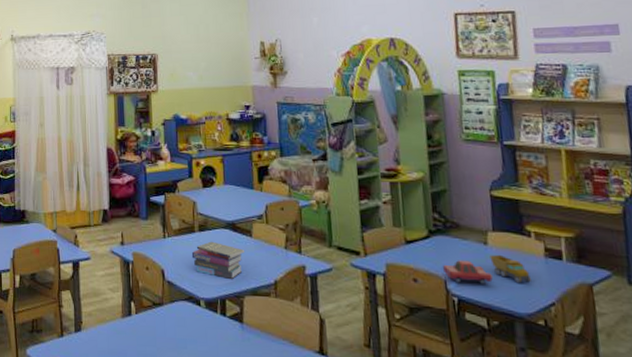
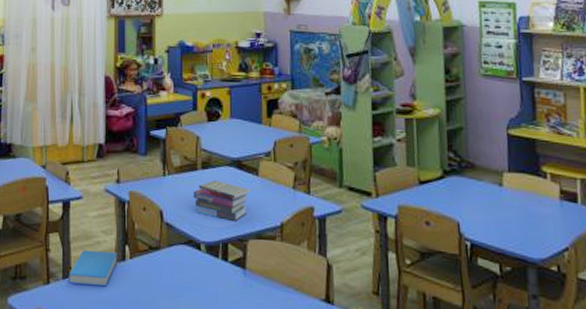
book: none [79,305,124,339] -> present [67,249,118,287]
toy car: present [443,260,494,284] -> none [457,202,508,228]
toy truck: present [490,255,531,284] -> none [504,197,545,228]

